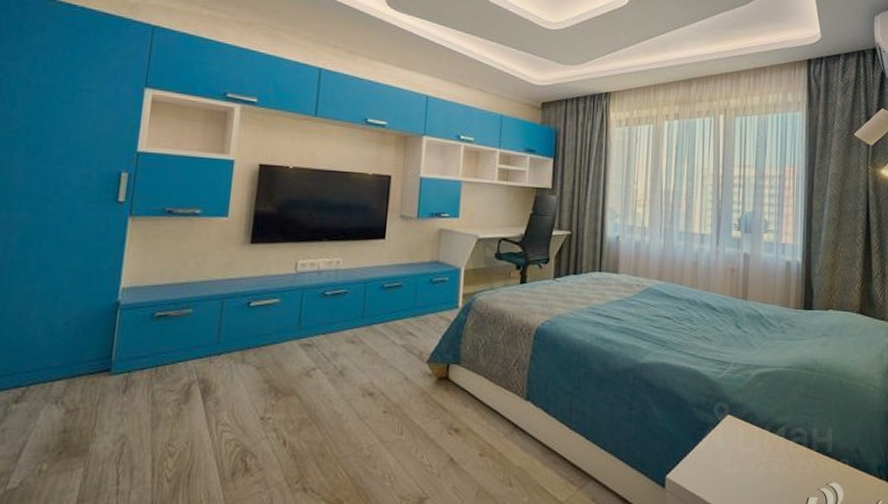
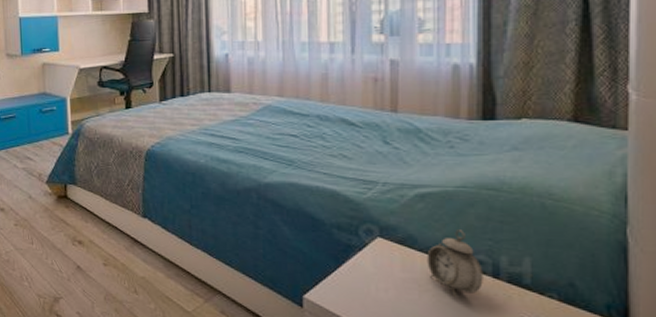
alarm clock: none [762,405,801,469] -> present [427,229,483,298]

